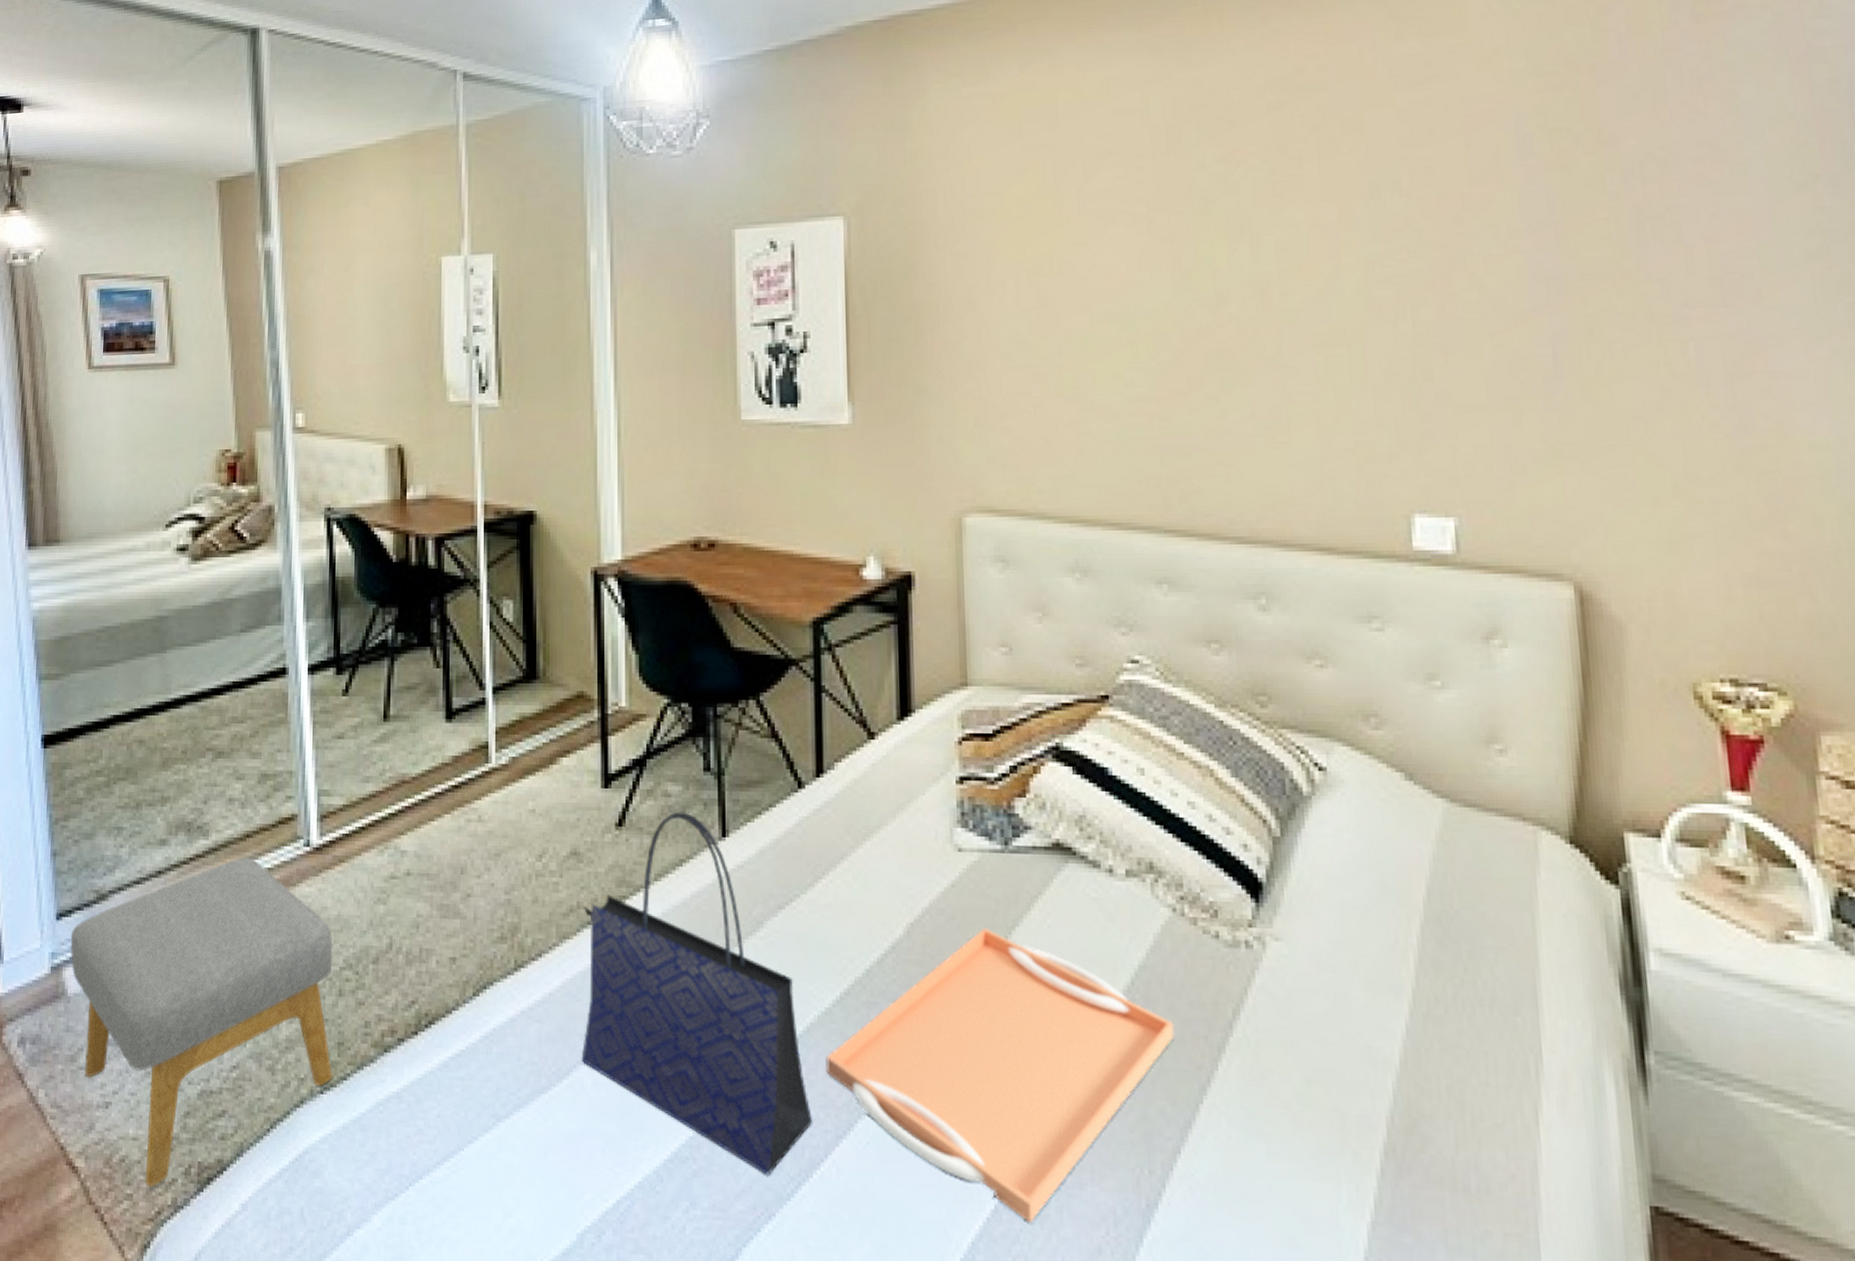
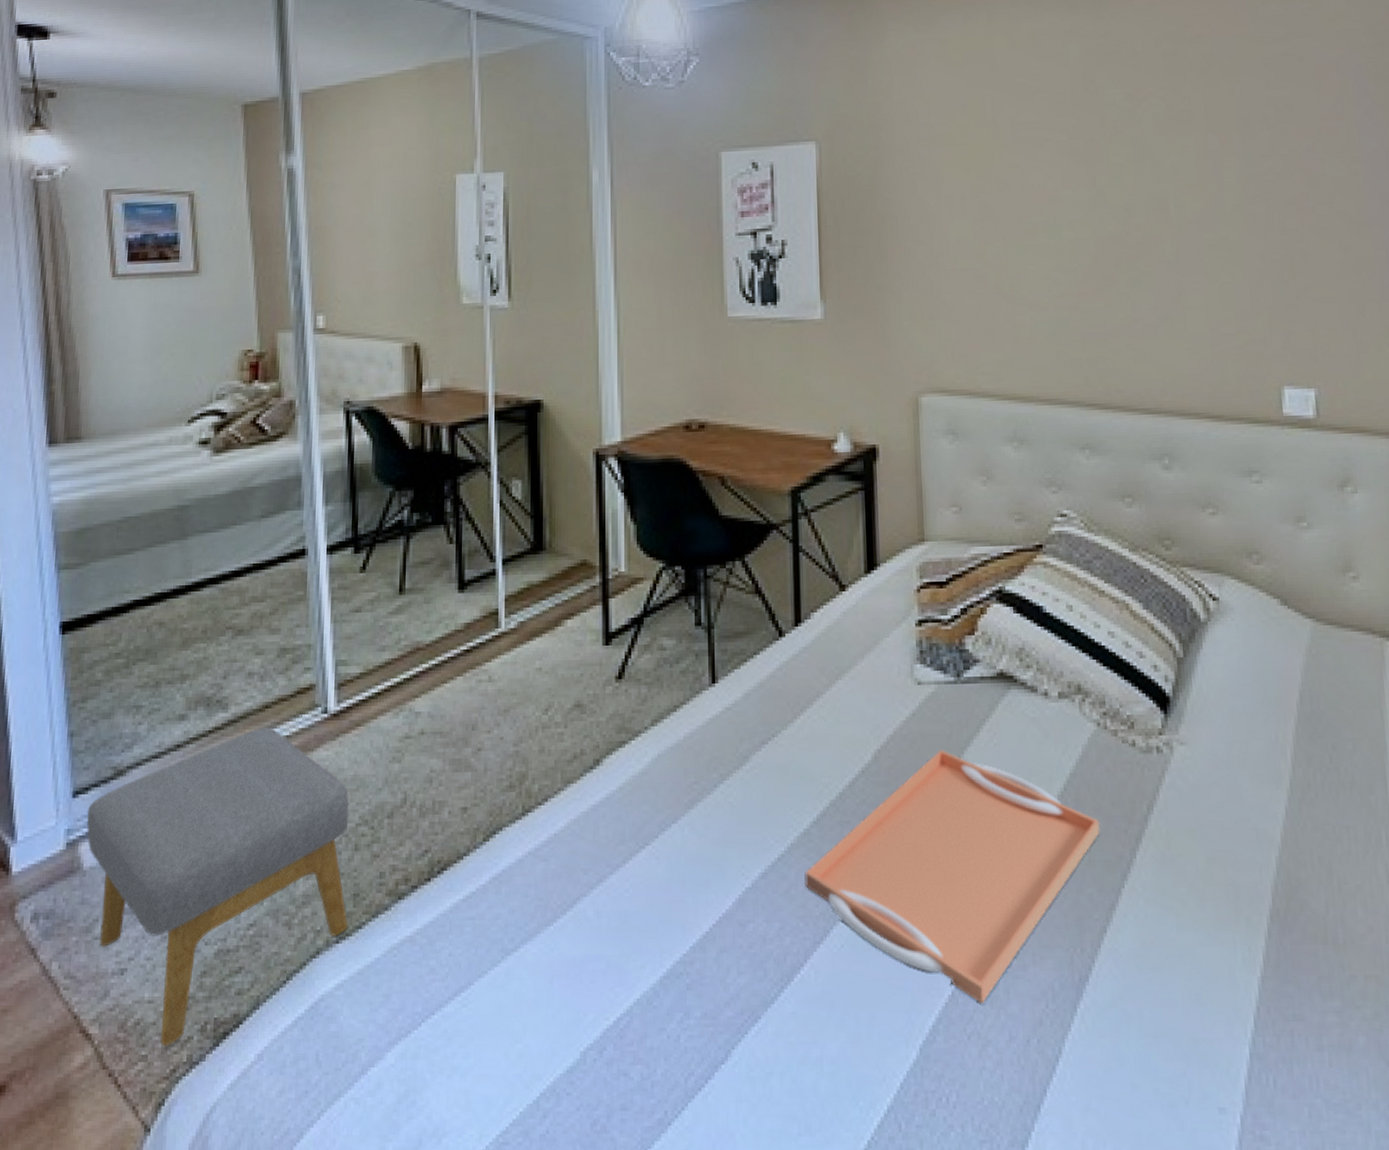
tote bag: present [581,811,814,1177] -> none [584,663,794,984]

